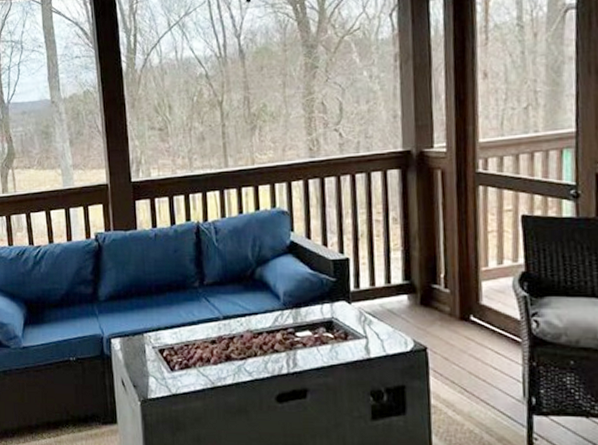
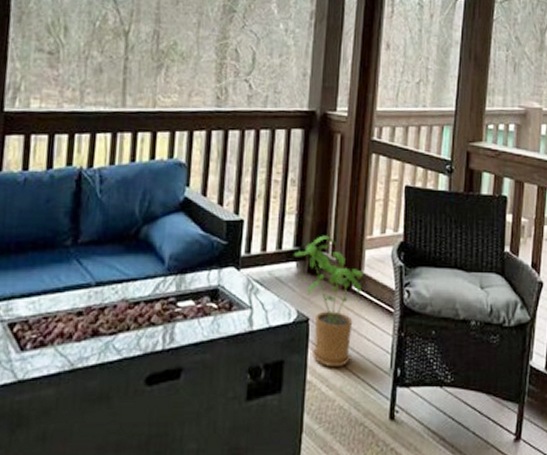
house plant: none [403,269,483,394] -> present [293,235,364,368]

